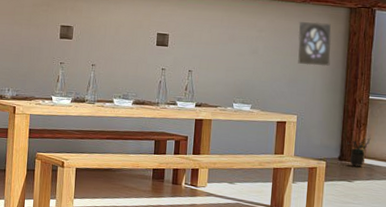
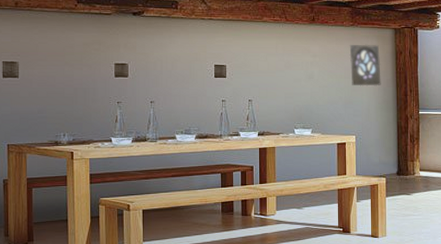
potted plant: present [347,135,371,167] -> none [403,148,424,180]

